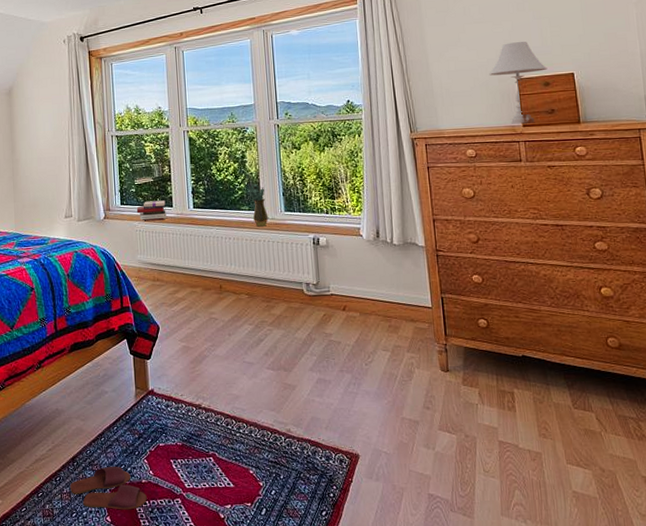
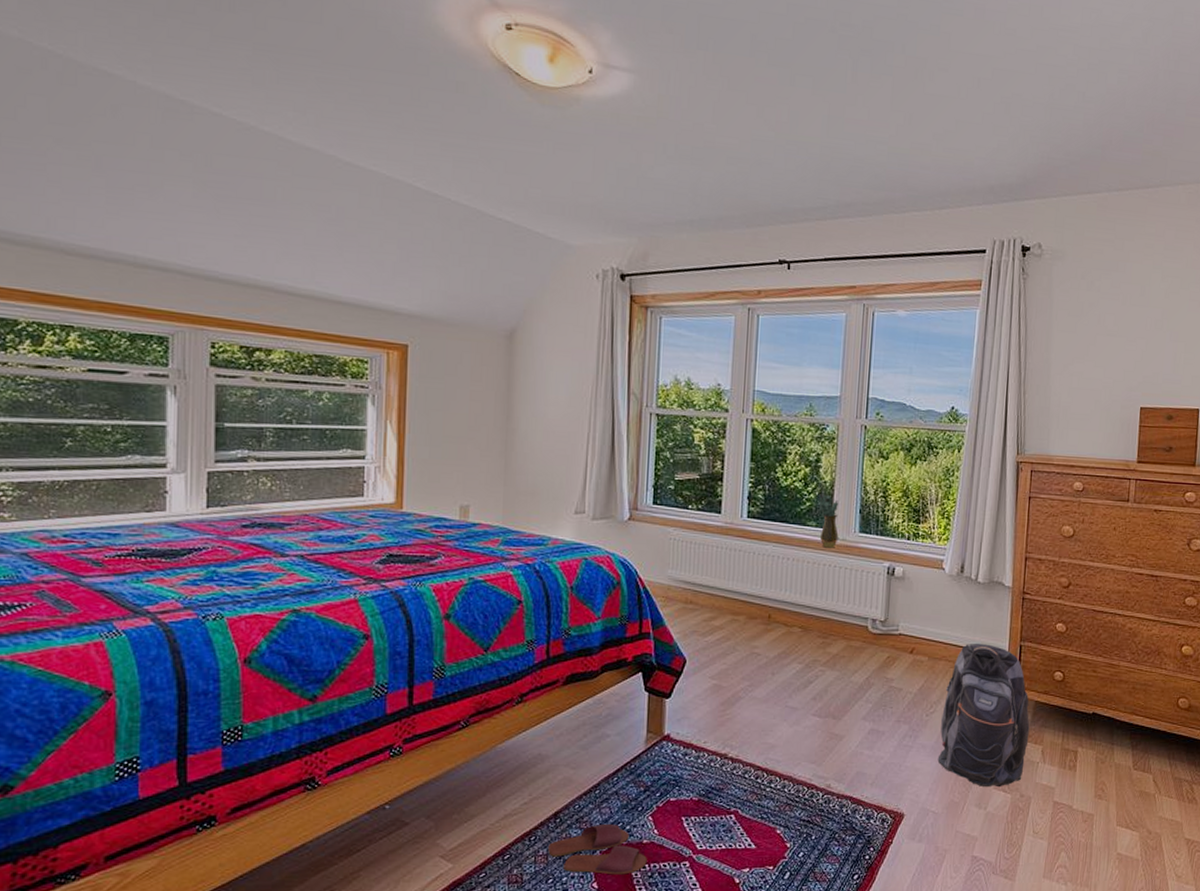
books: present [136,200,167,221] -> none [673,503,713,529]
backpack: none [379,297,465,429] -> present [937,643,1030,788]
table lamp: present [489,41,548,124] -> none [1112,364,1174,460]

